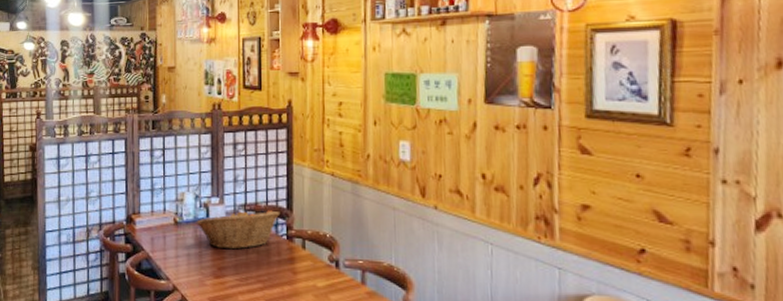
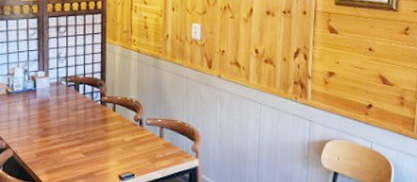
fruit basket: present [196,210,281,250] -> none [25,81,96,114]

